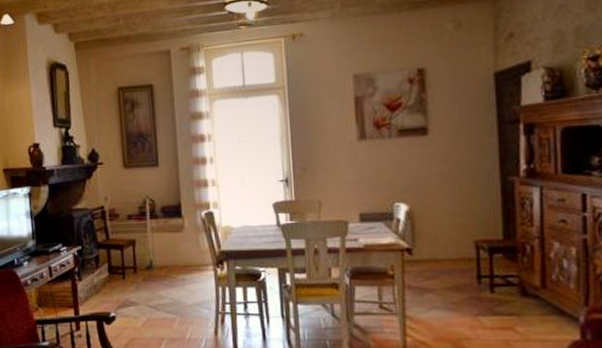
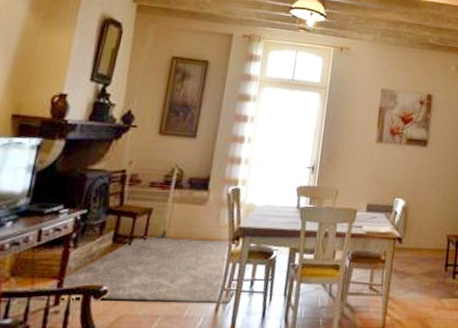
rug: none [67,265,240,327] -> present [47,236,250,304]

